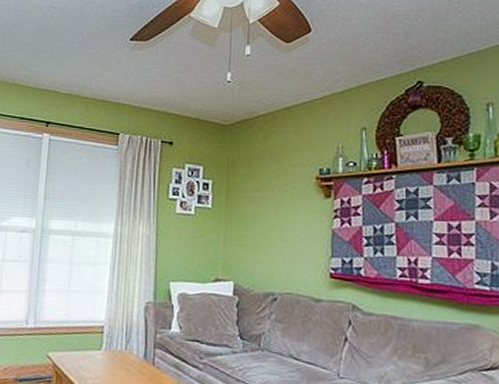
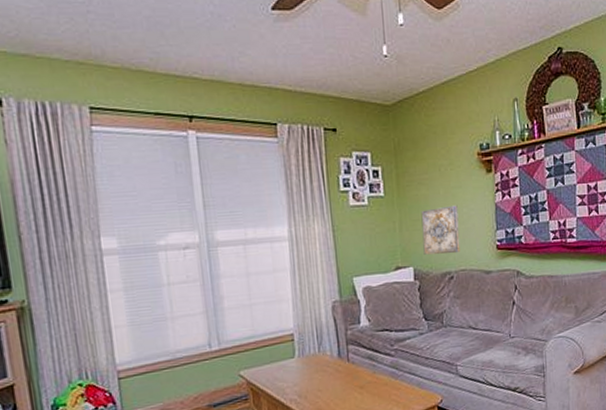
wall art: none [246,225,289,275] -> present [421,205,461,255]

